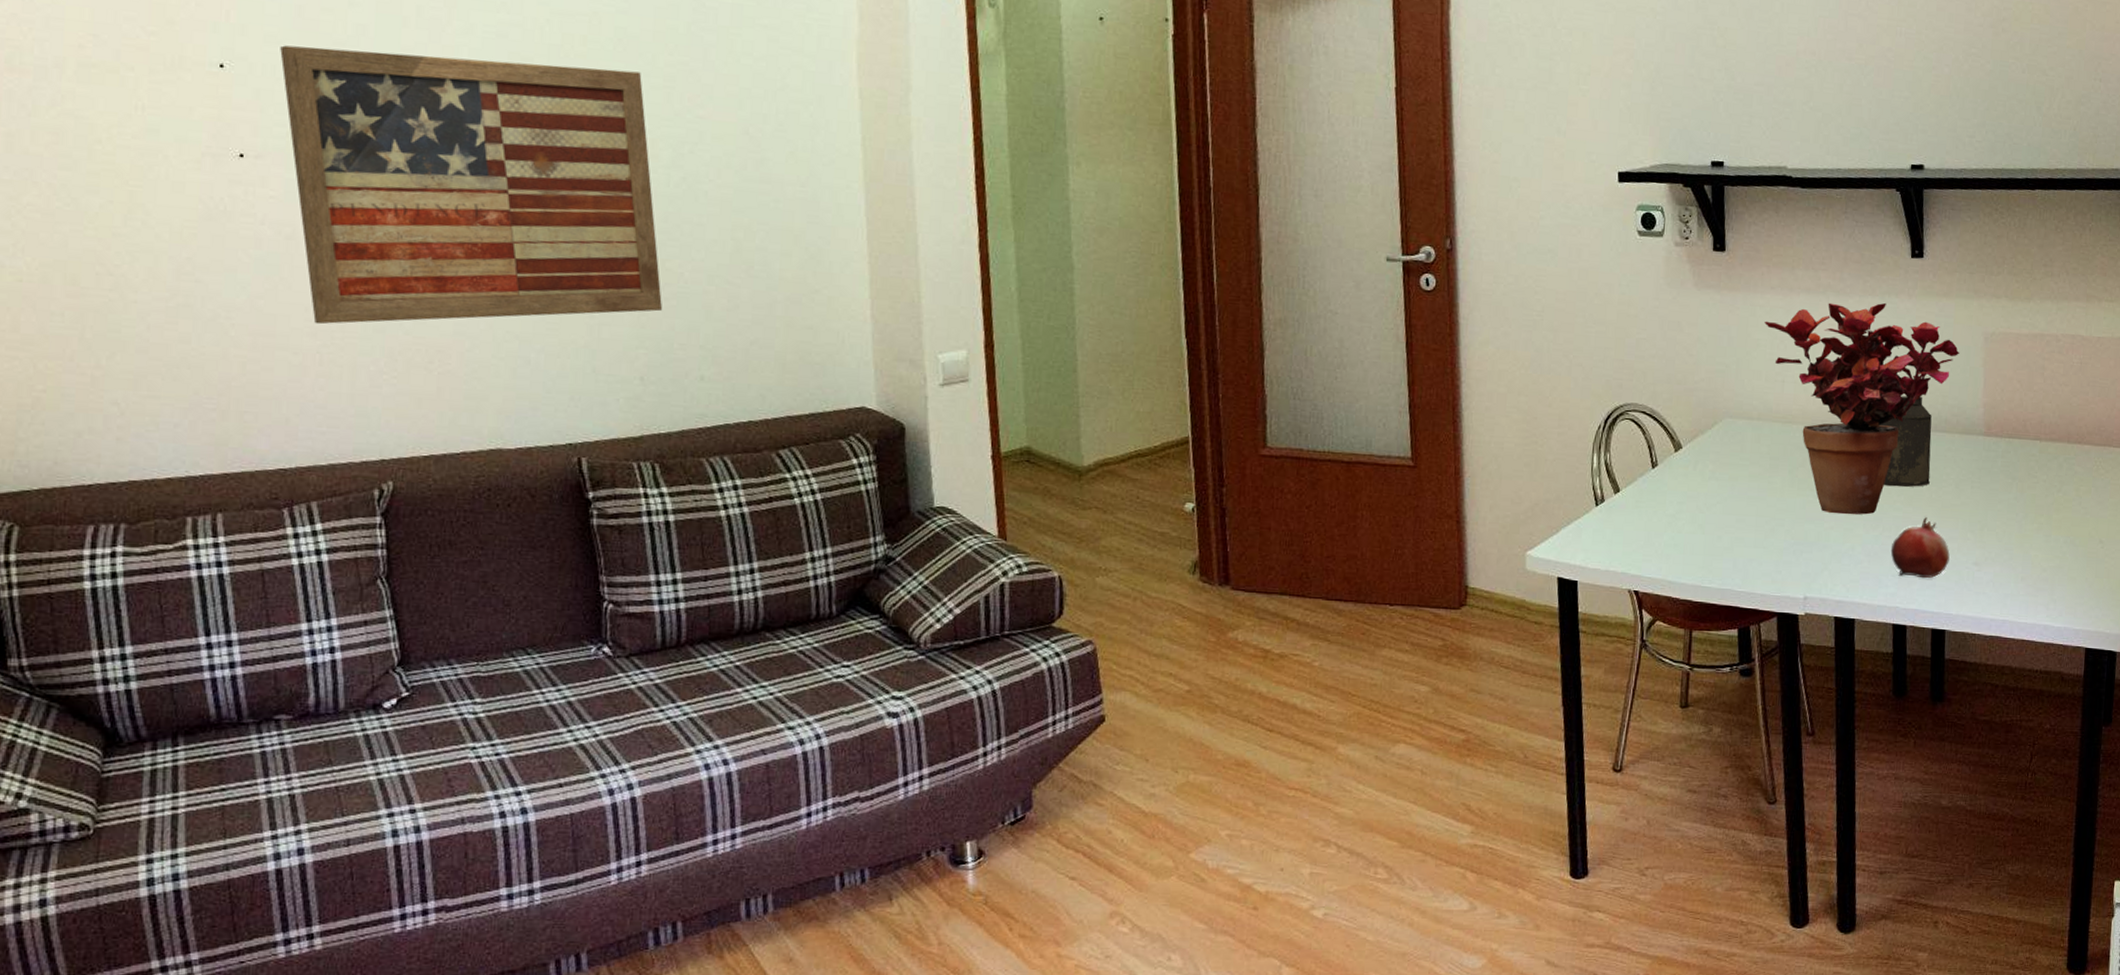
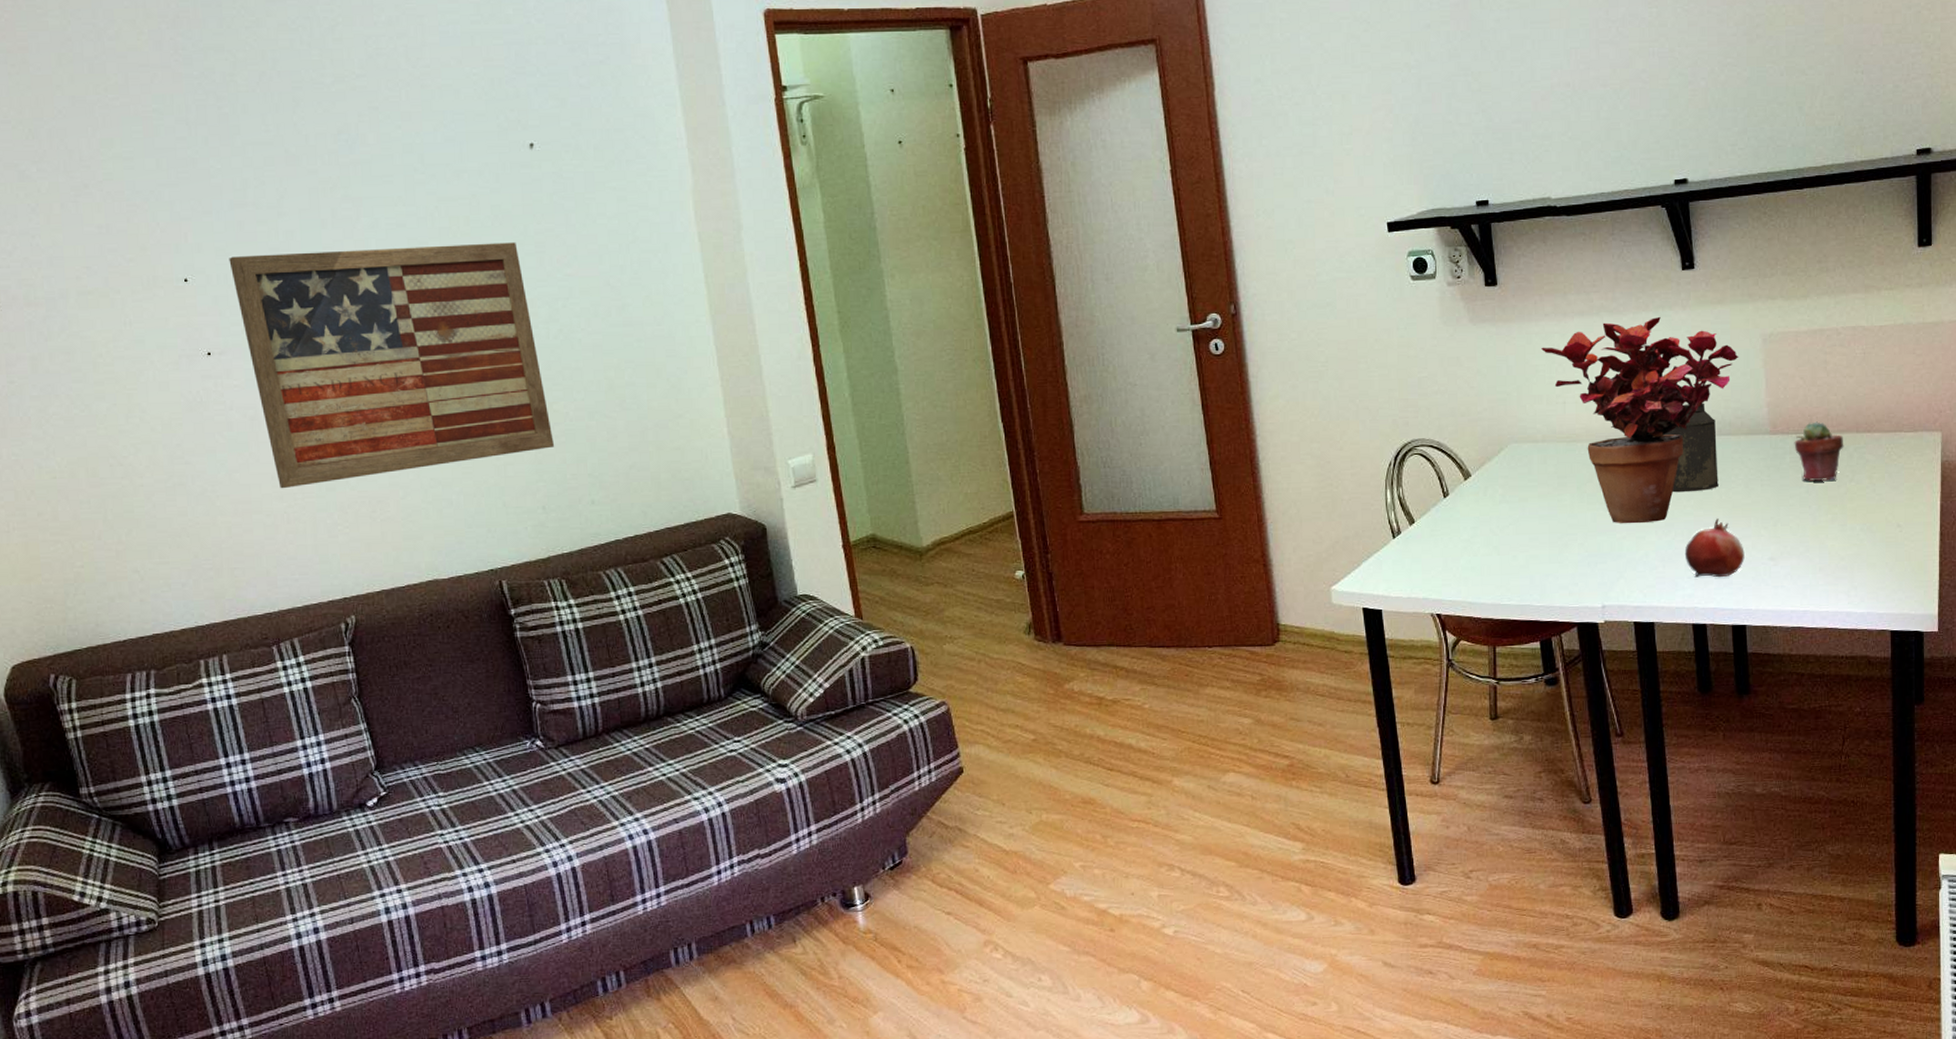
potted succulent: none [2006,427,2055,490] -> present [1794,421,1844,482]

